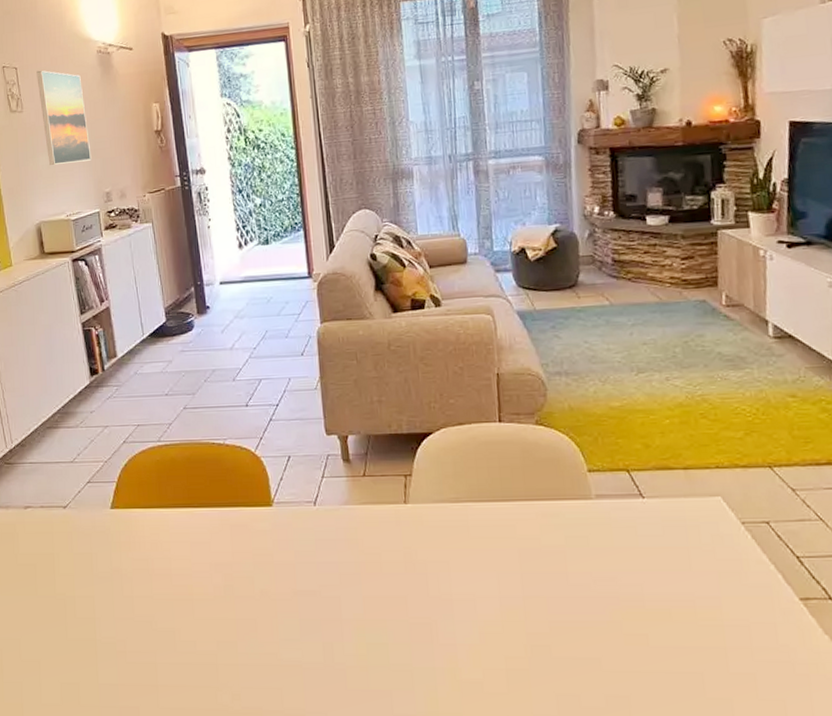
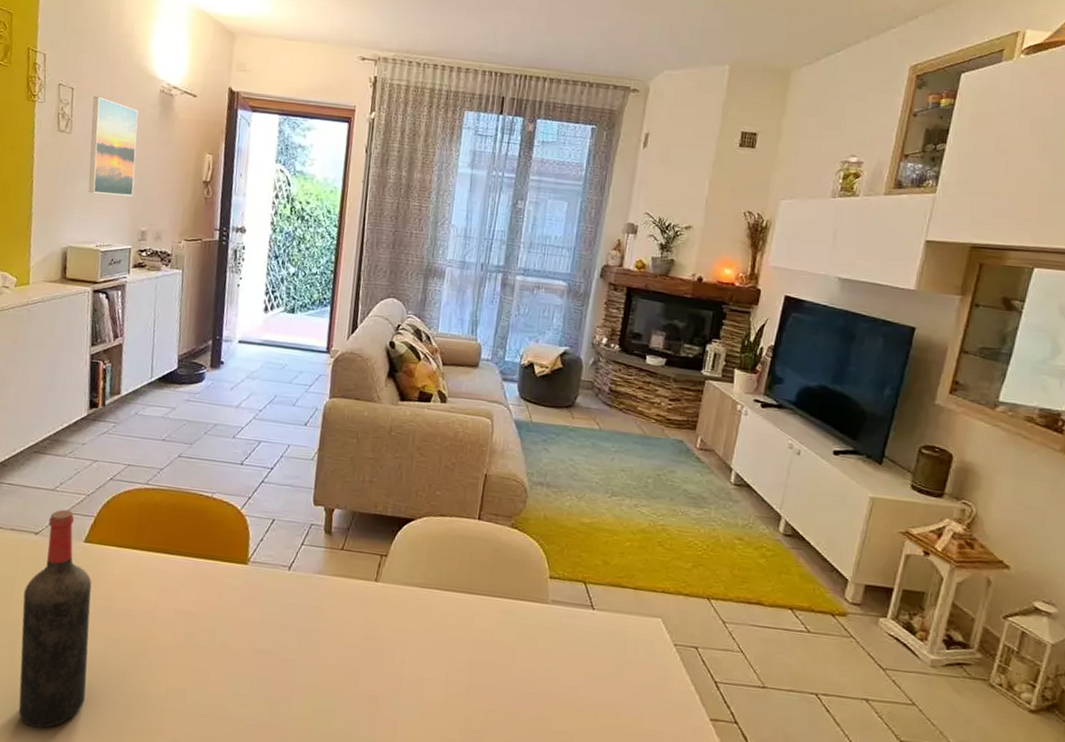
wine bottle: none [64,479,141,699] -> present [18,509,92,729]

